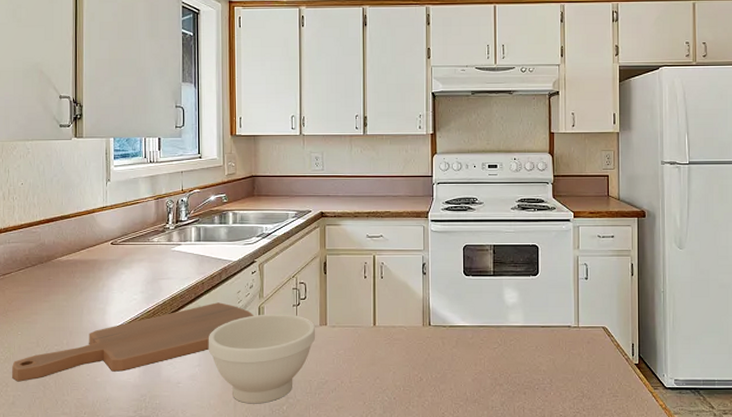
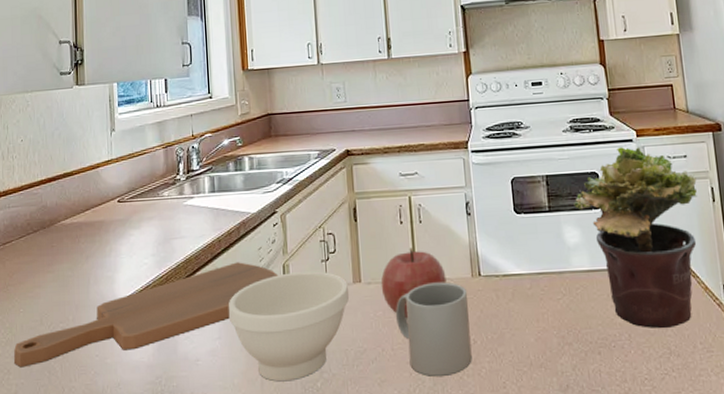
fruit: none [344,299,401,357] -> present [380,247,447,318]
mug: none [354,329,418,407] -> present [395,282,472,377]
potted plant: none [515,225,620,375] -> present [574,147,697,328]

